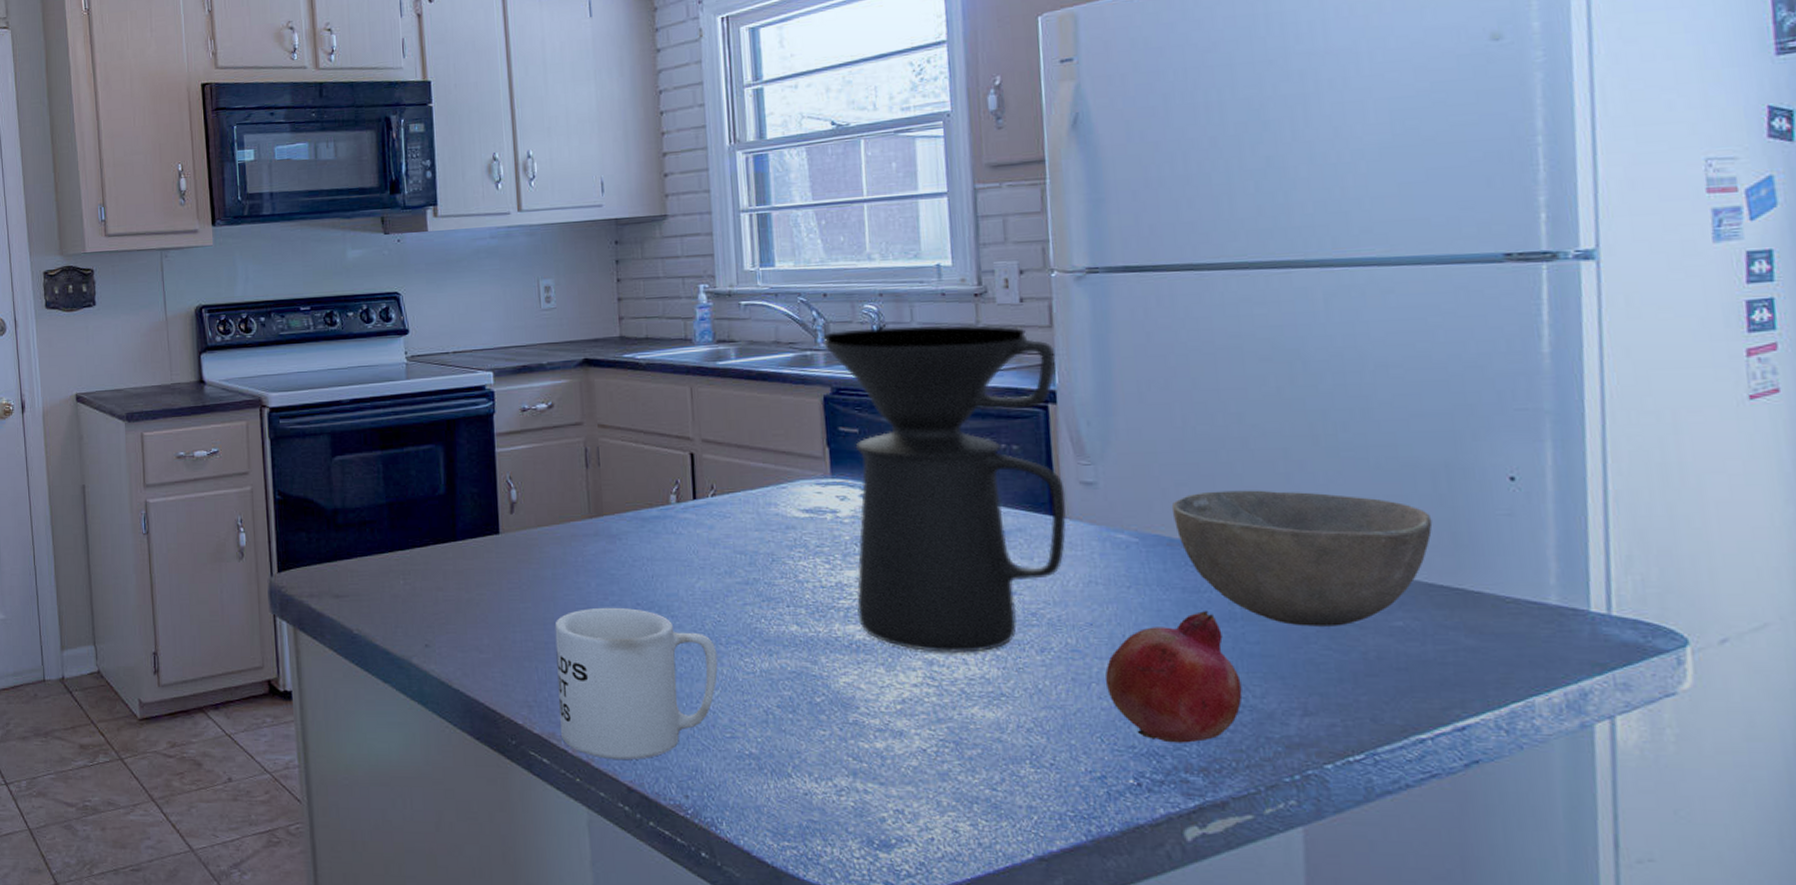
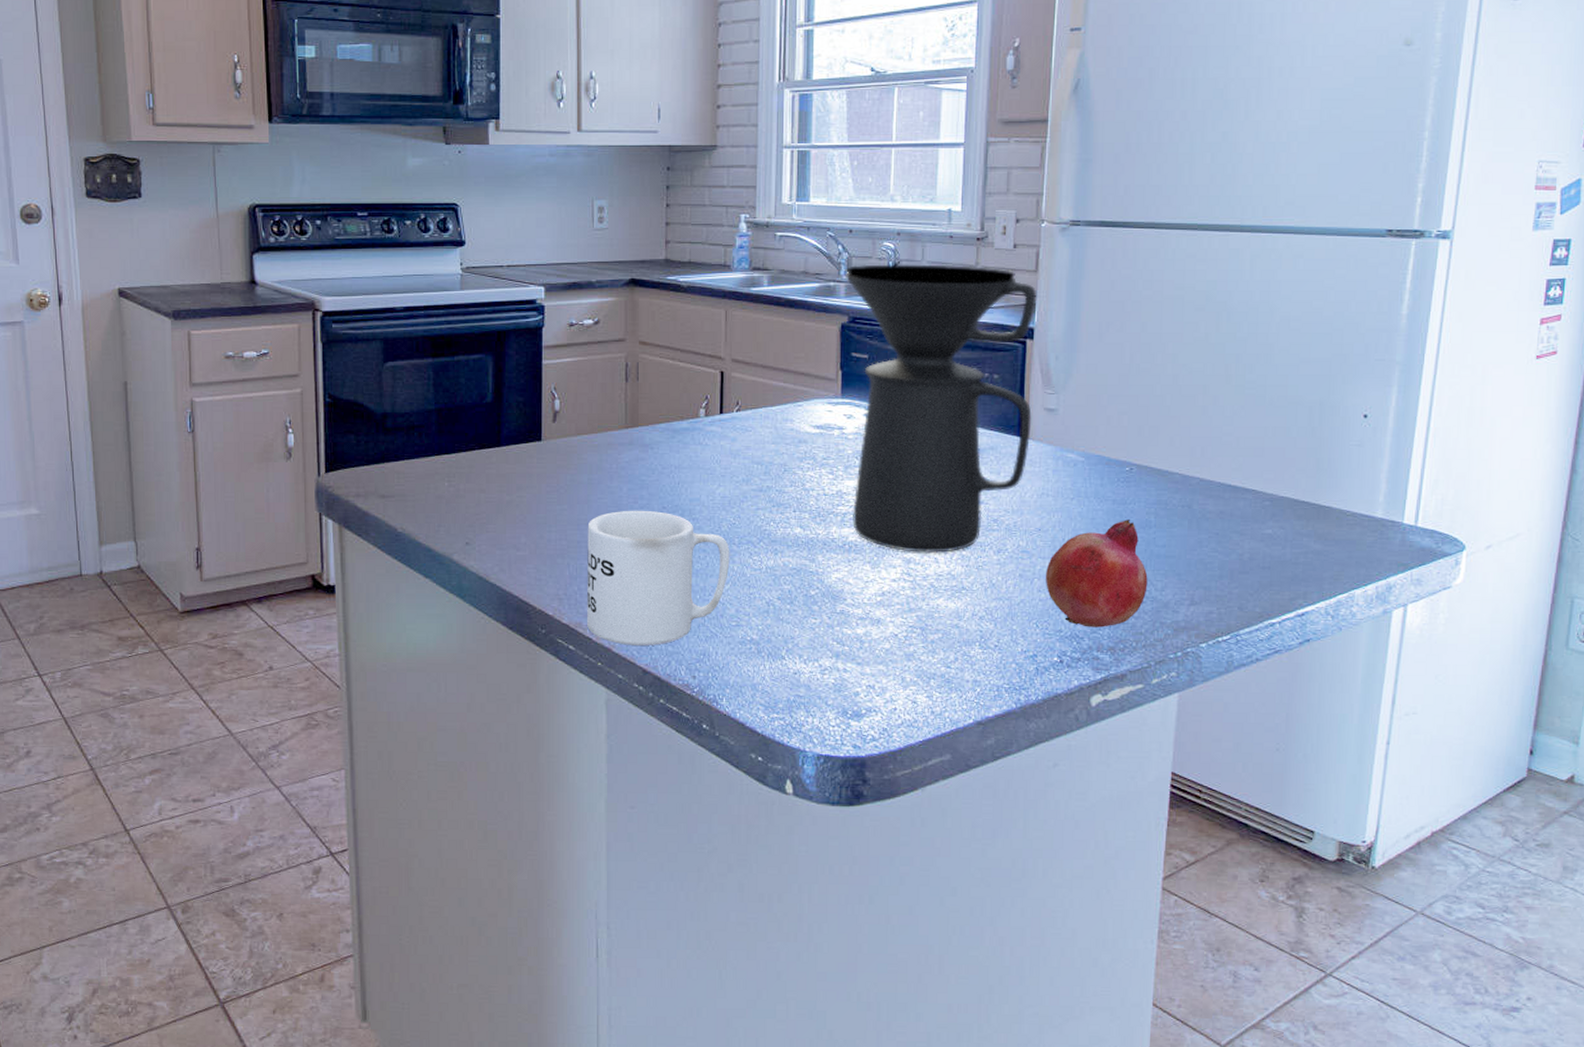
bowl: present [1171,490,1433,626] -> none [1113,419,1304,533]

